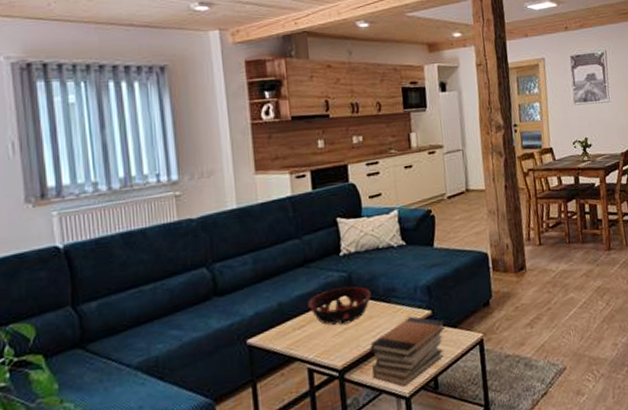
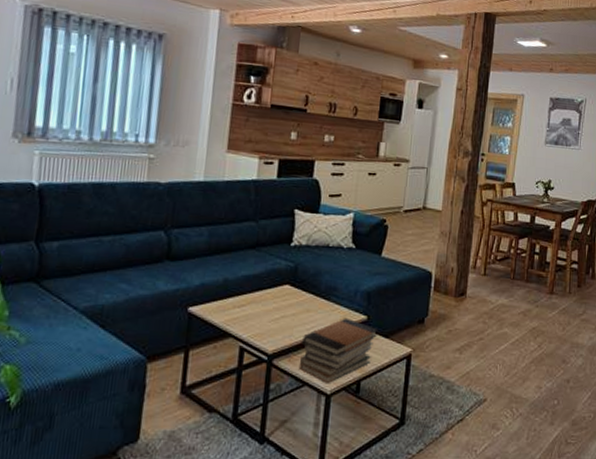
decorative bowl: present [308,286,371,326] -> none [251,276,313,312]

